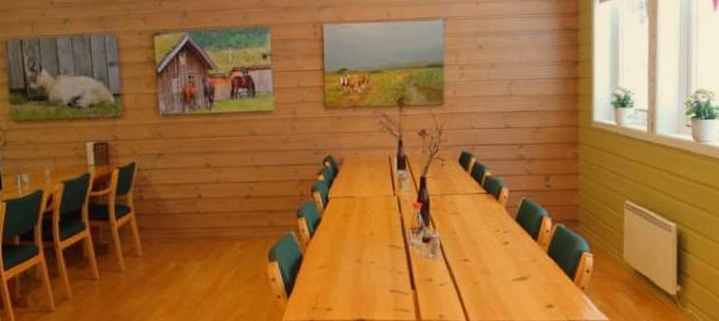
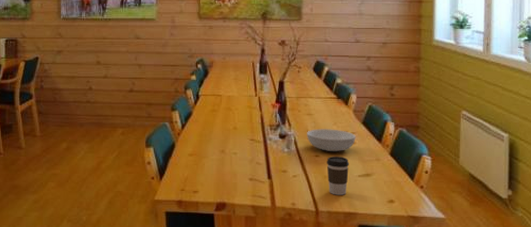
serving bowl: none [454,228,509,255] -> present [307,129,356,152]
coffee cup: none [477,259,503,303] -> present [326,157,350,195]

